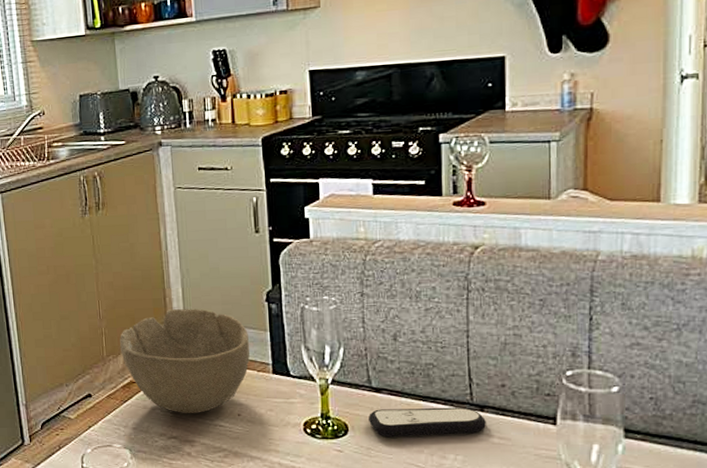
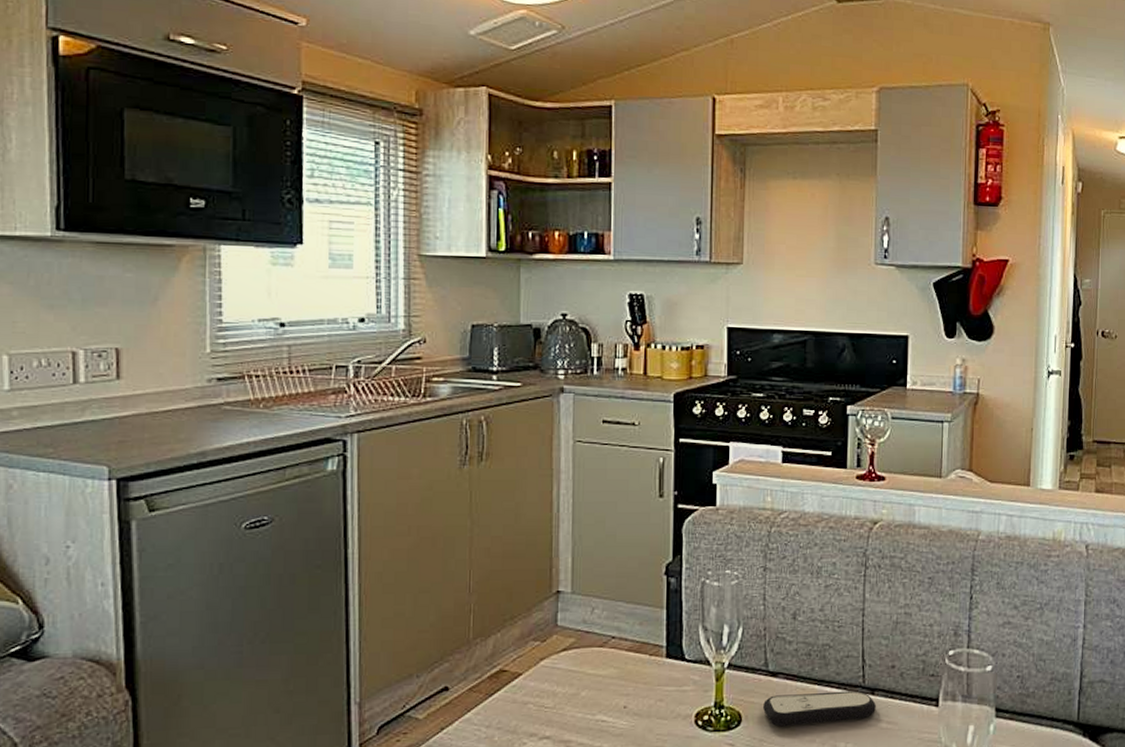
bowl: present [120,308,250,413] -> none [491,581,644,707]

